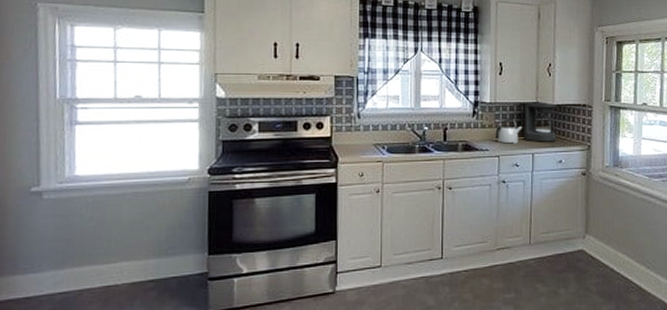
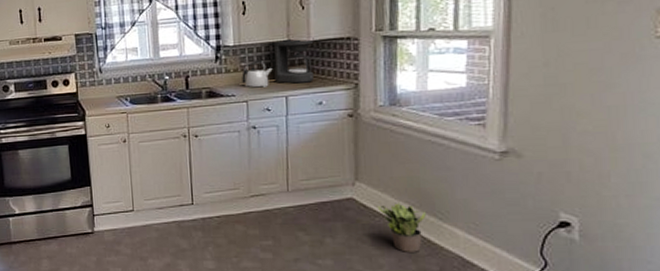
potted plant: none [602,252,638,299] -> present [377,201,426,252]

